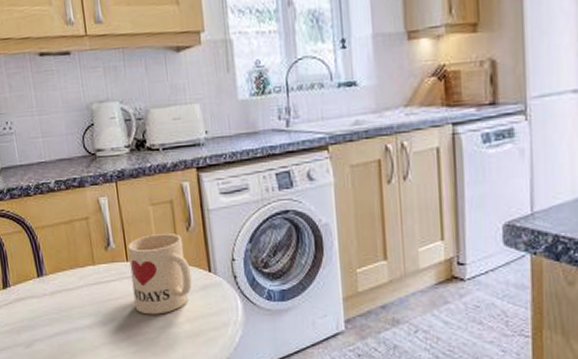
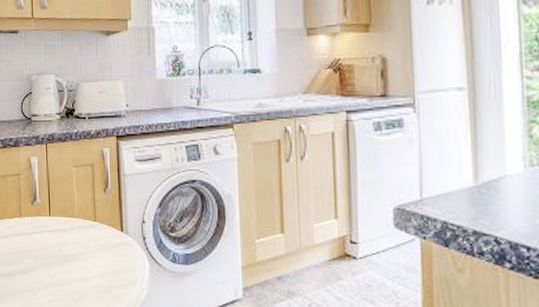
mug: present [127,232,192,315] -> none [51,192,105,268]

